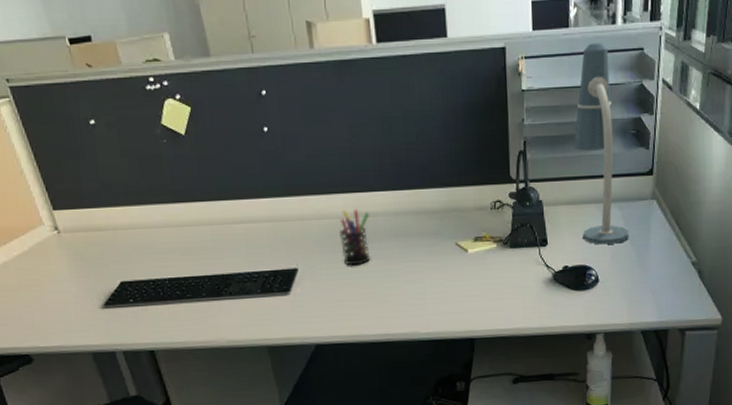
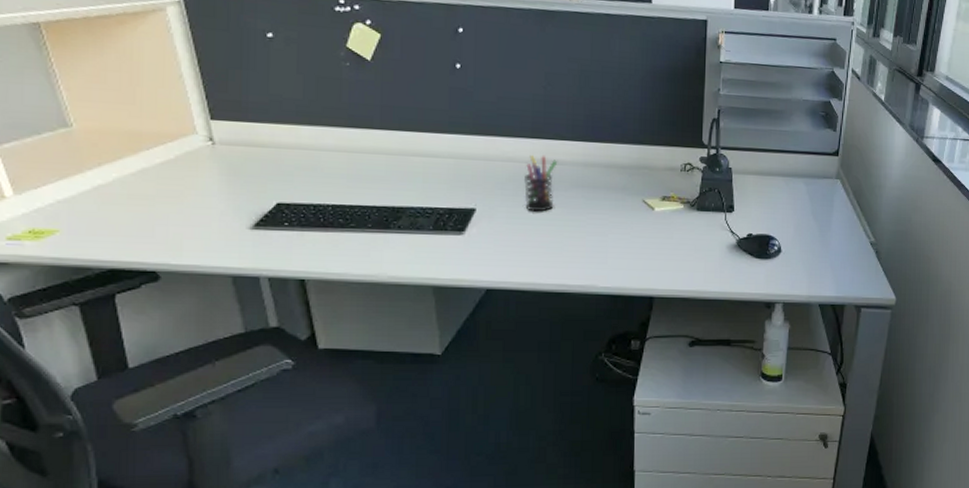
desk lamp: present [574,43,629,245] -> none [766,27,813,217]

